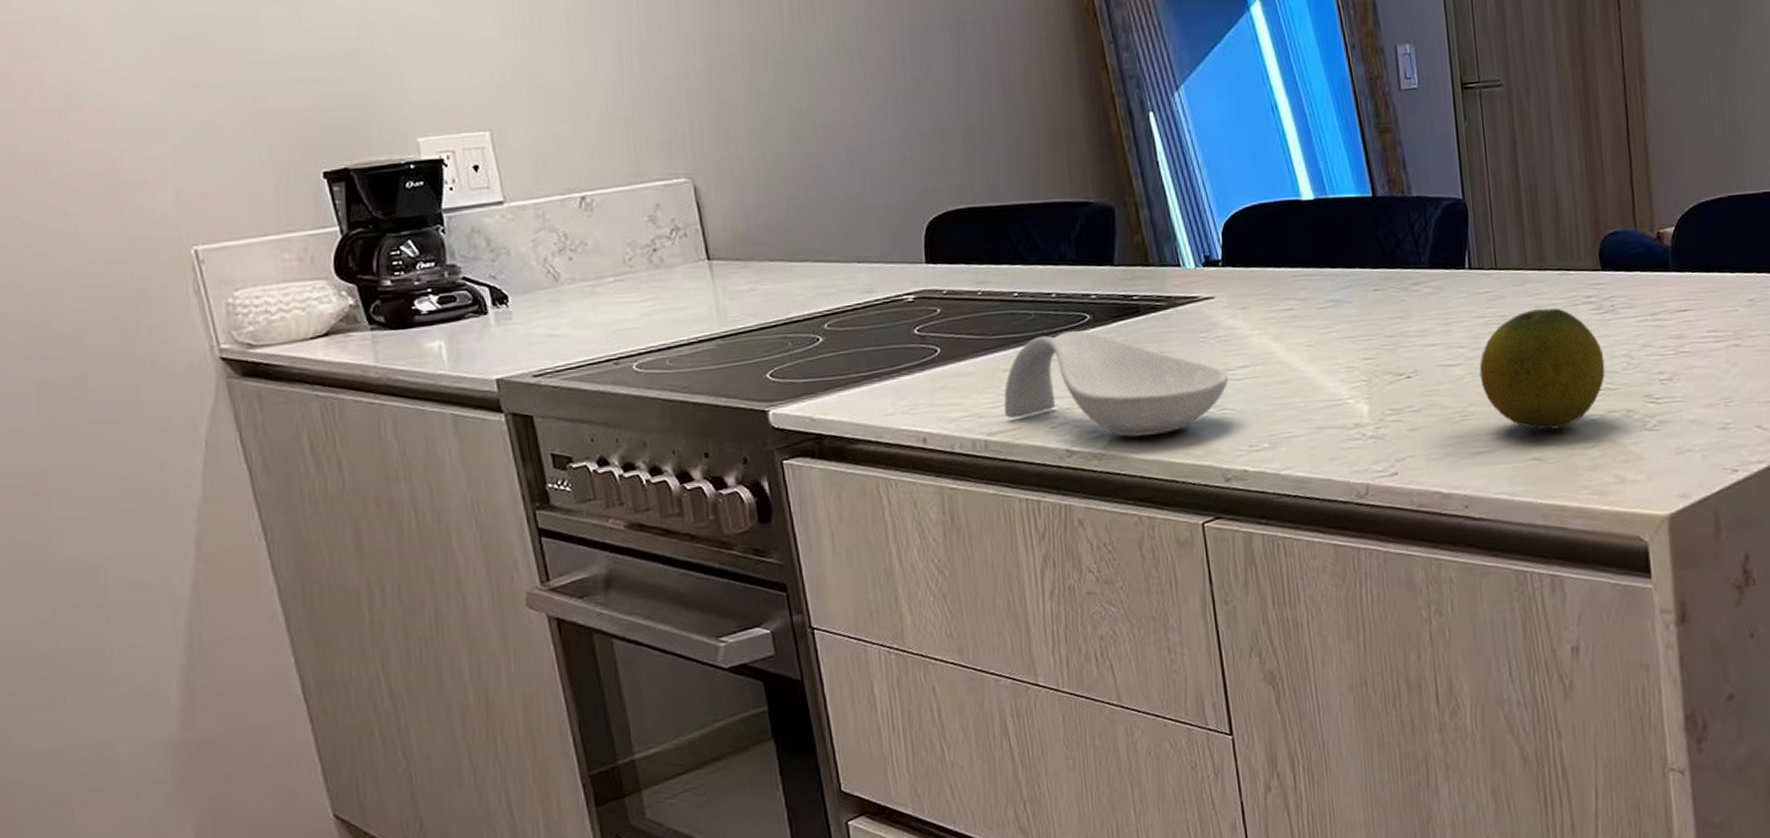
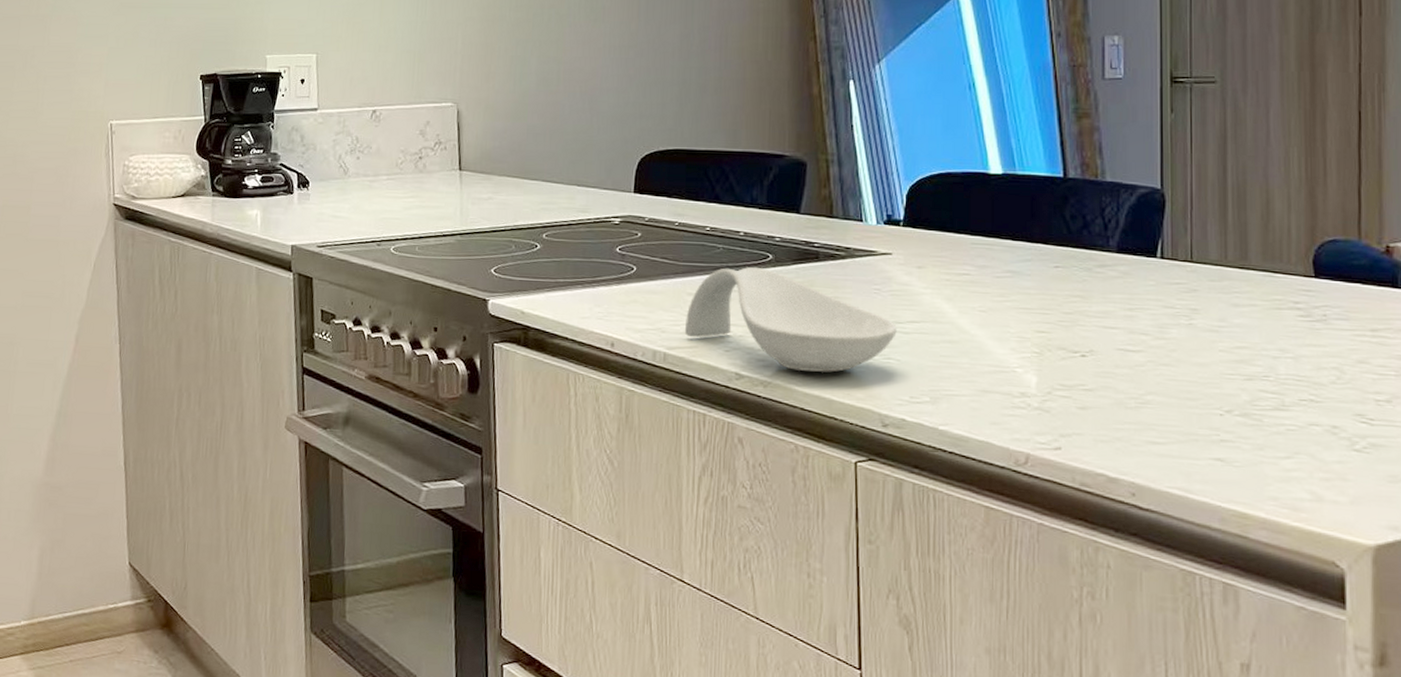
fruit: present [1479,308,1605,430] -> none [1162,307,1309,433]

